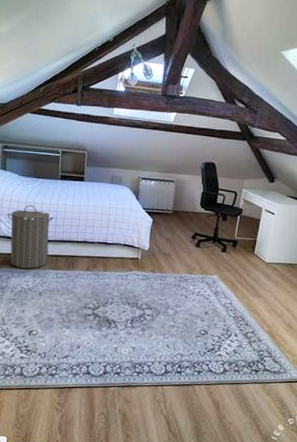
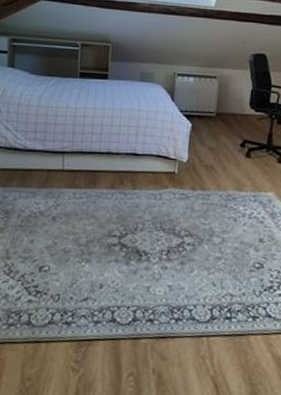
laundry hamper: present [6,205,55,269] -> none [14,109,72,187]

